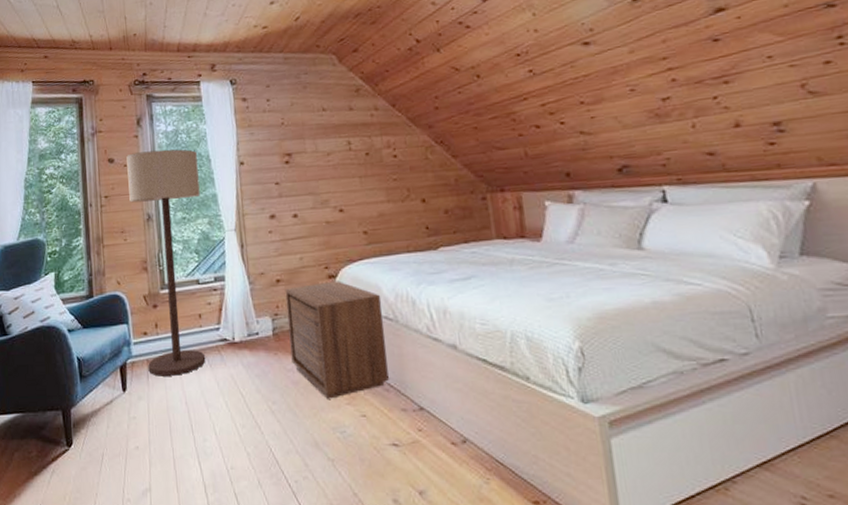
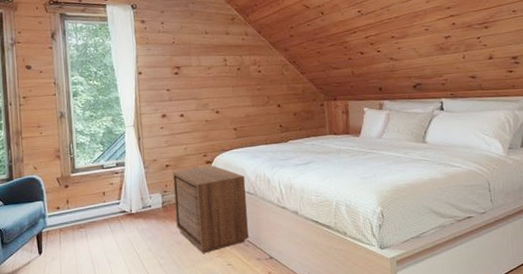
floor lamp: present [126,149,206,376] -> none [42,59,109,242]

